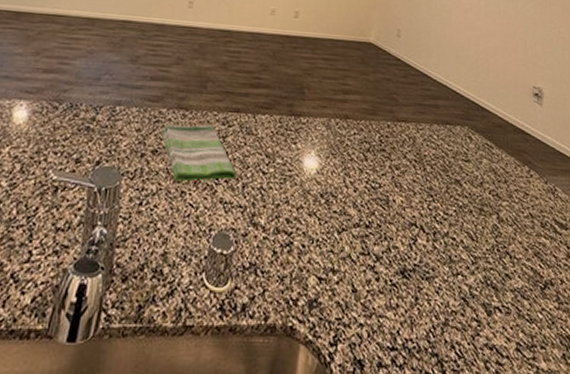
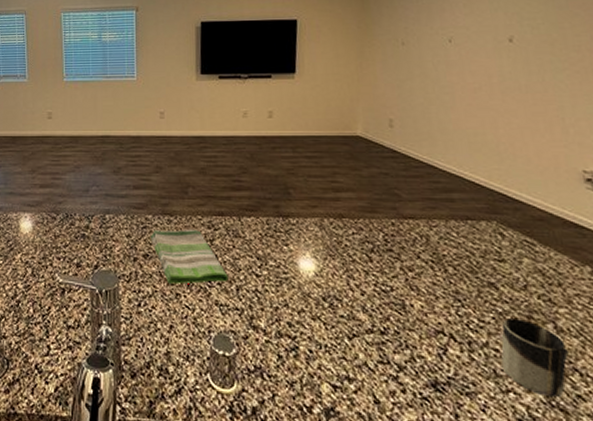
cup: none [455,211,504,278] -> present [500,318,569,398]

